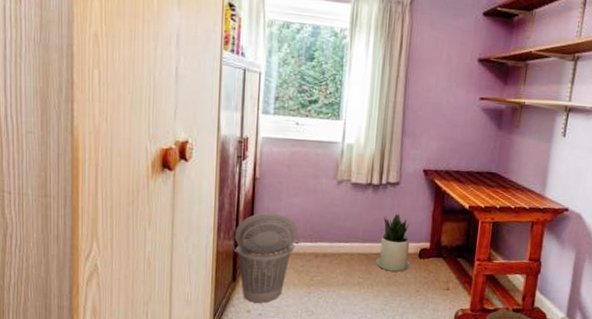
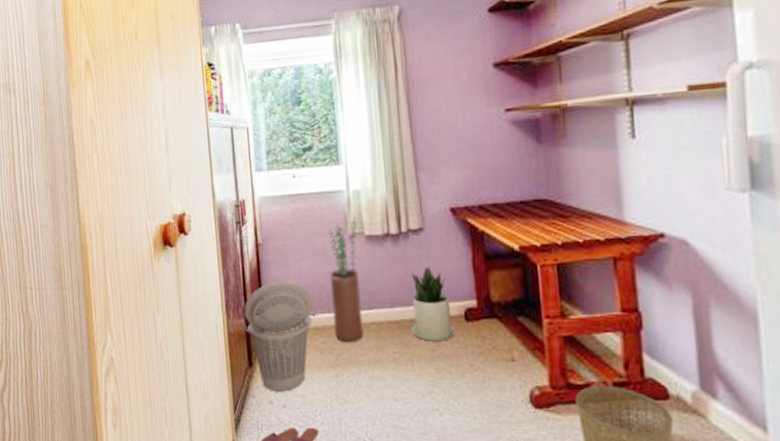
vase: none [312,166,347,267] -> present [328,217,364,342]

